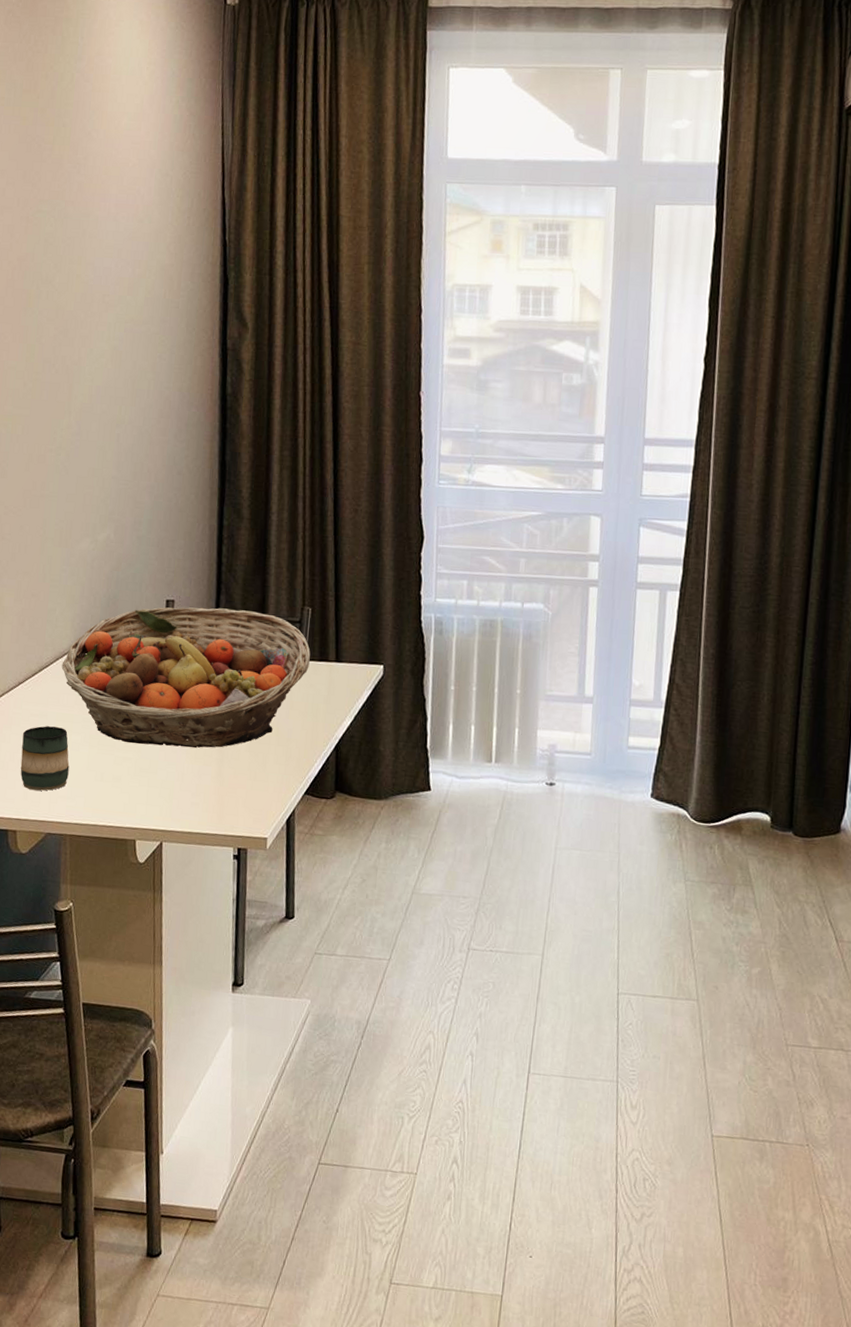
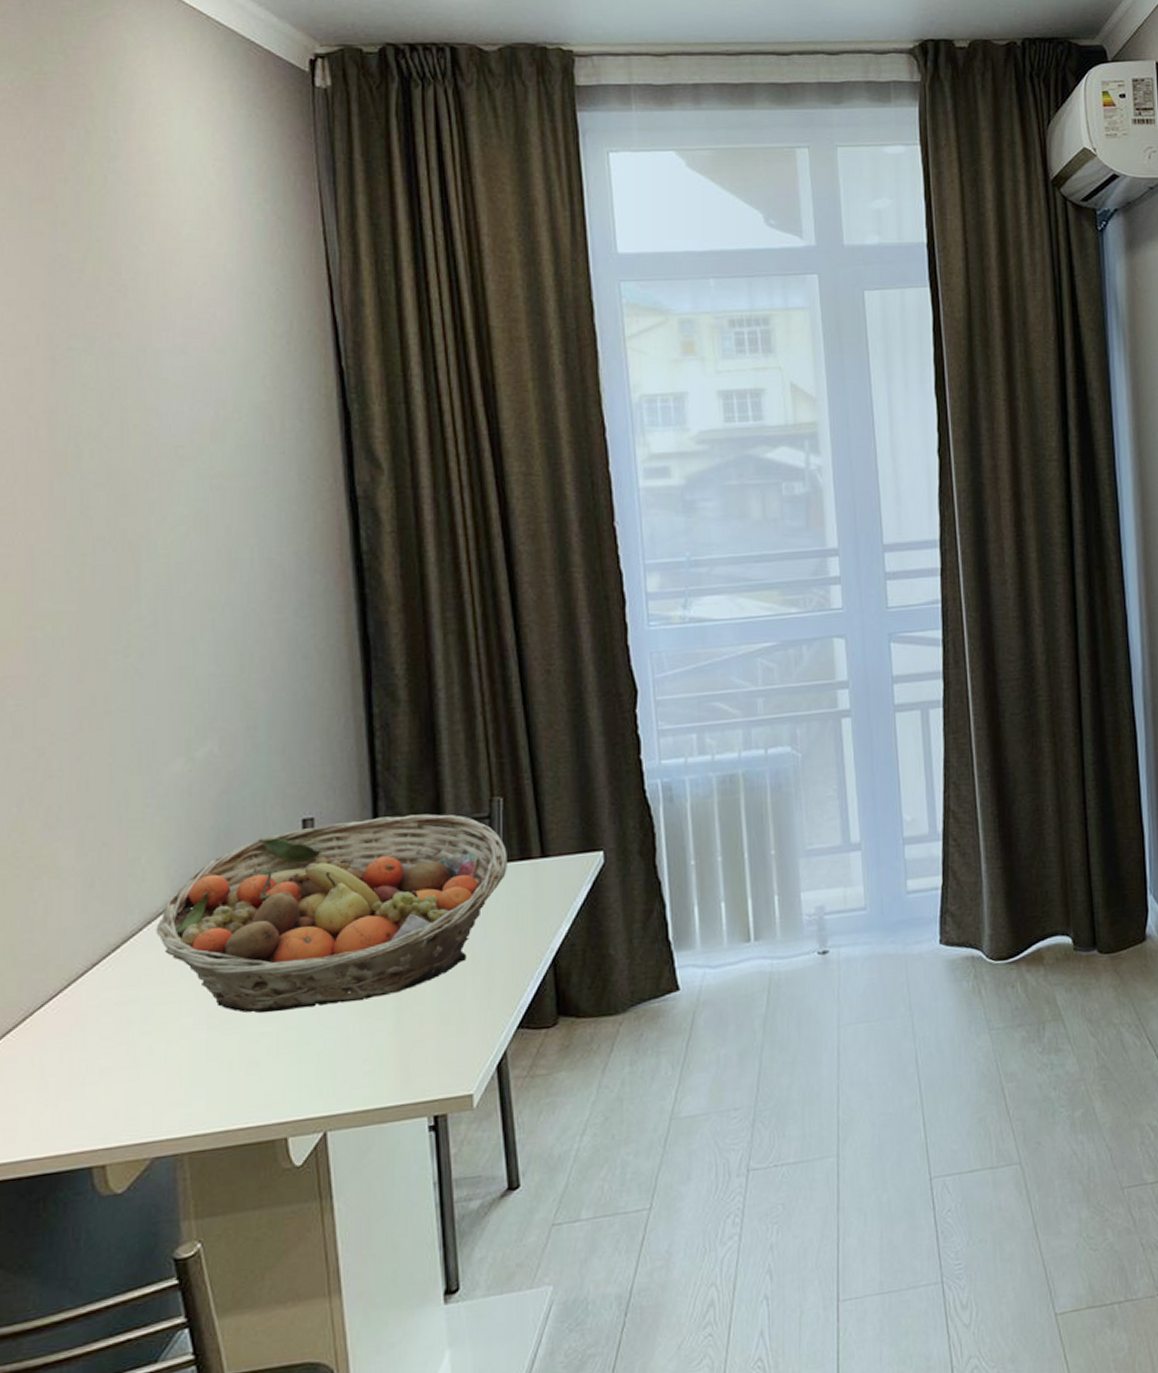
mug: present [20,726,69,791] -> none [104,1012,180,1105]

